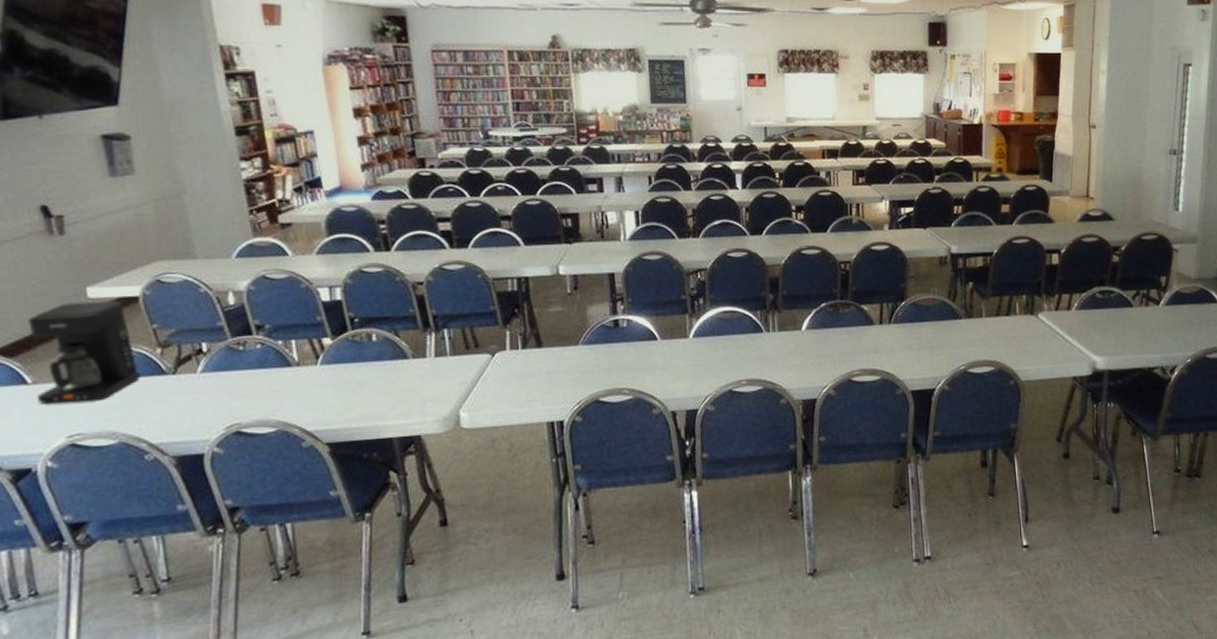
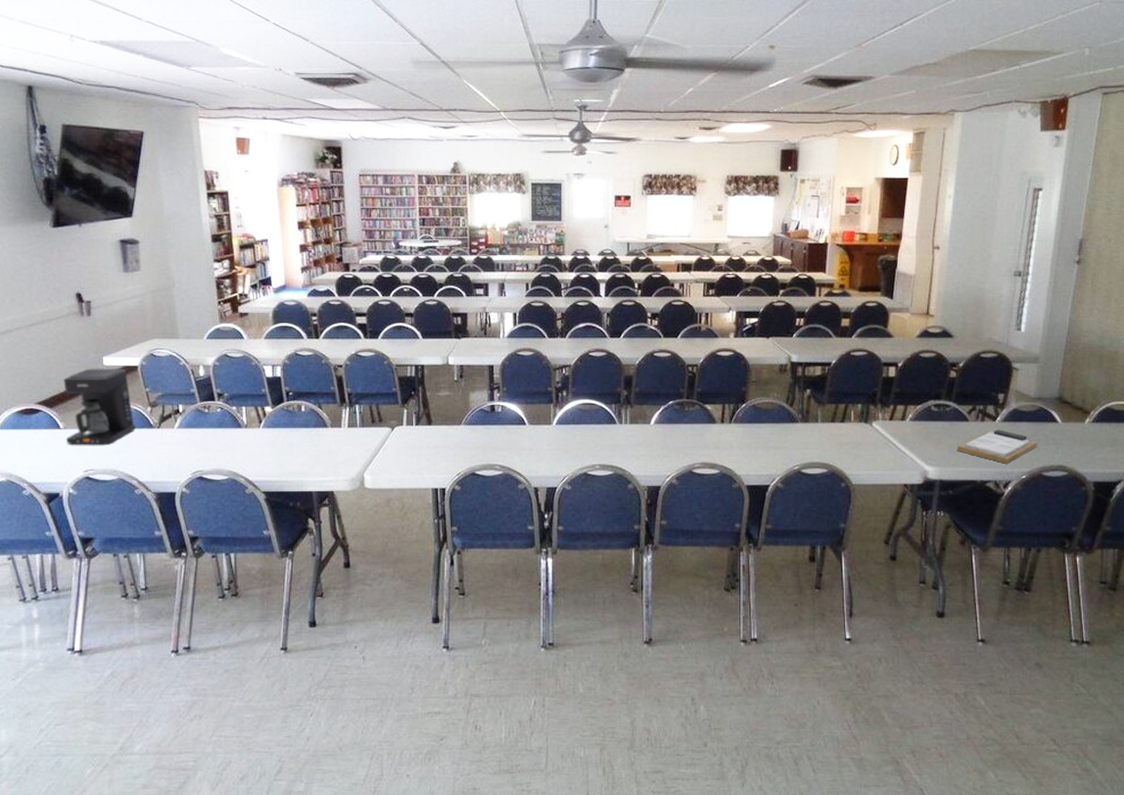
clipboard: none [1123,313,1201,349] -> present [957,430,1038,464]

